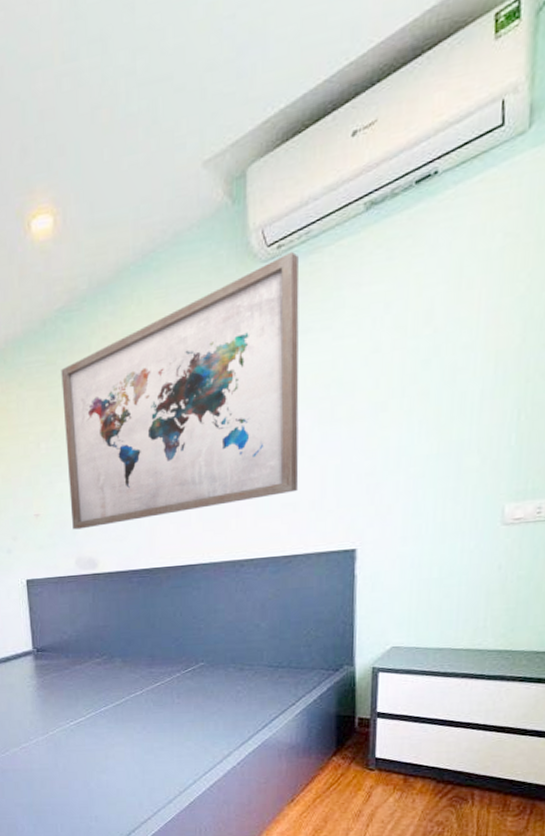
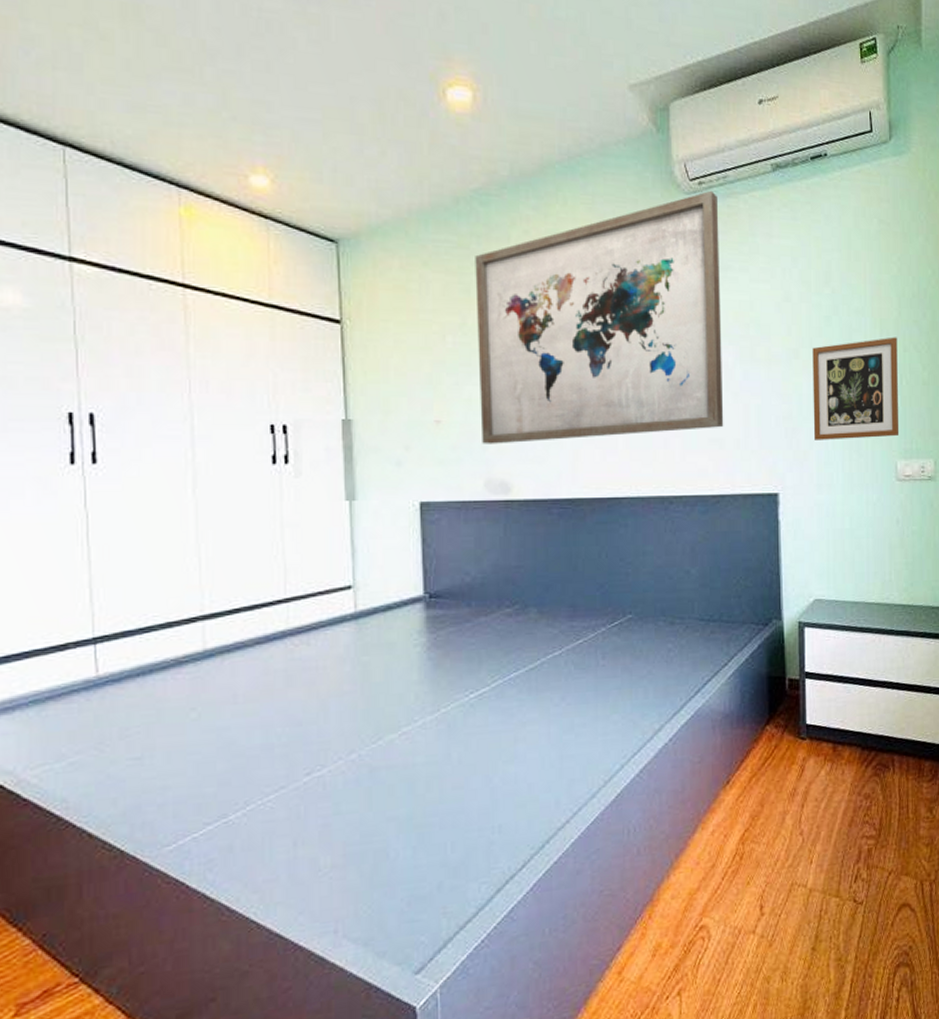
picture frame: none [400,367,518,493] -> present [812,337,900,440]

